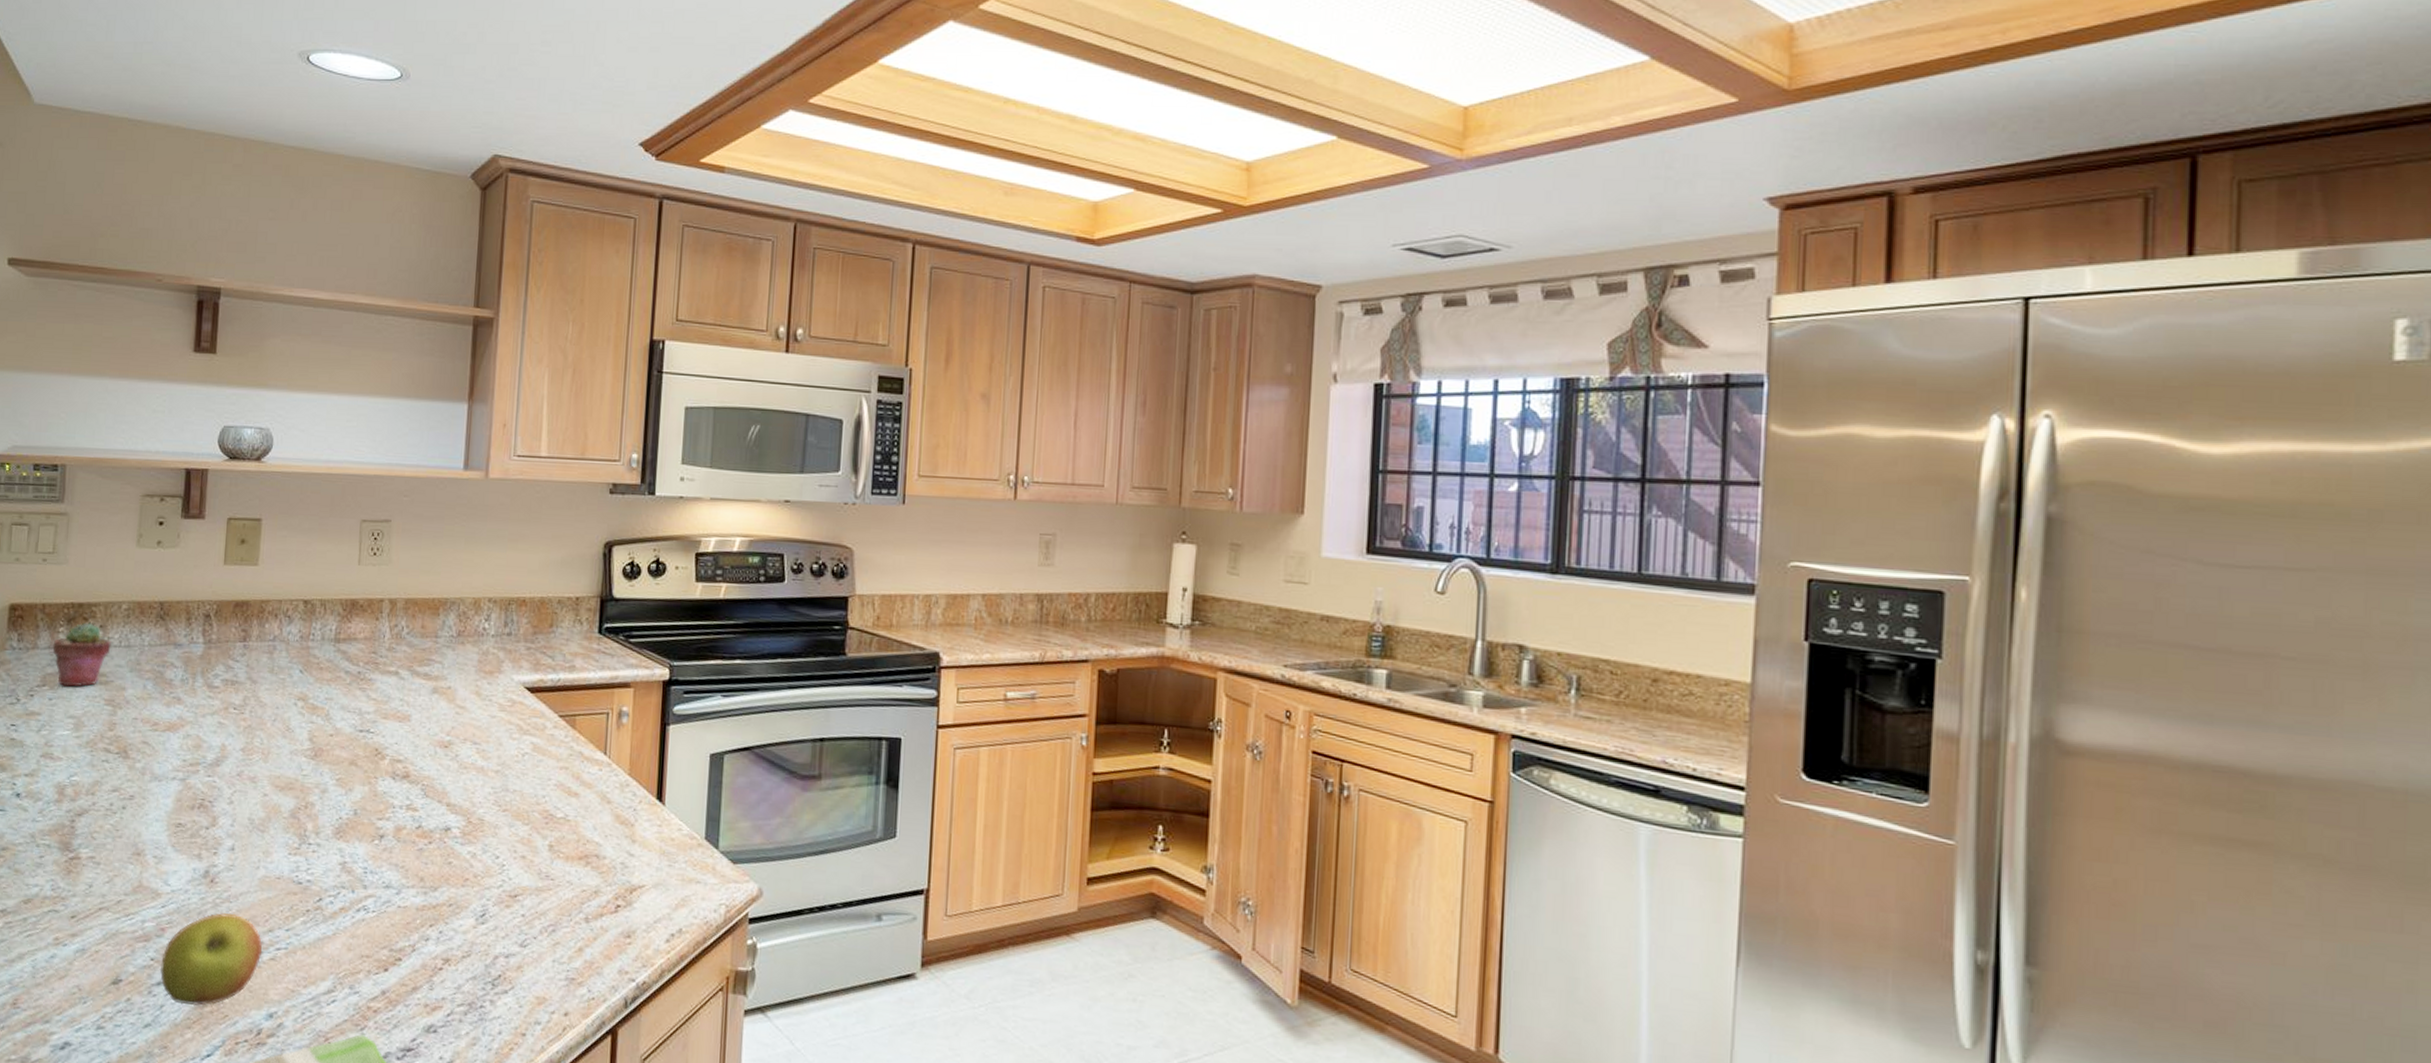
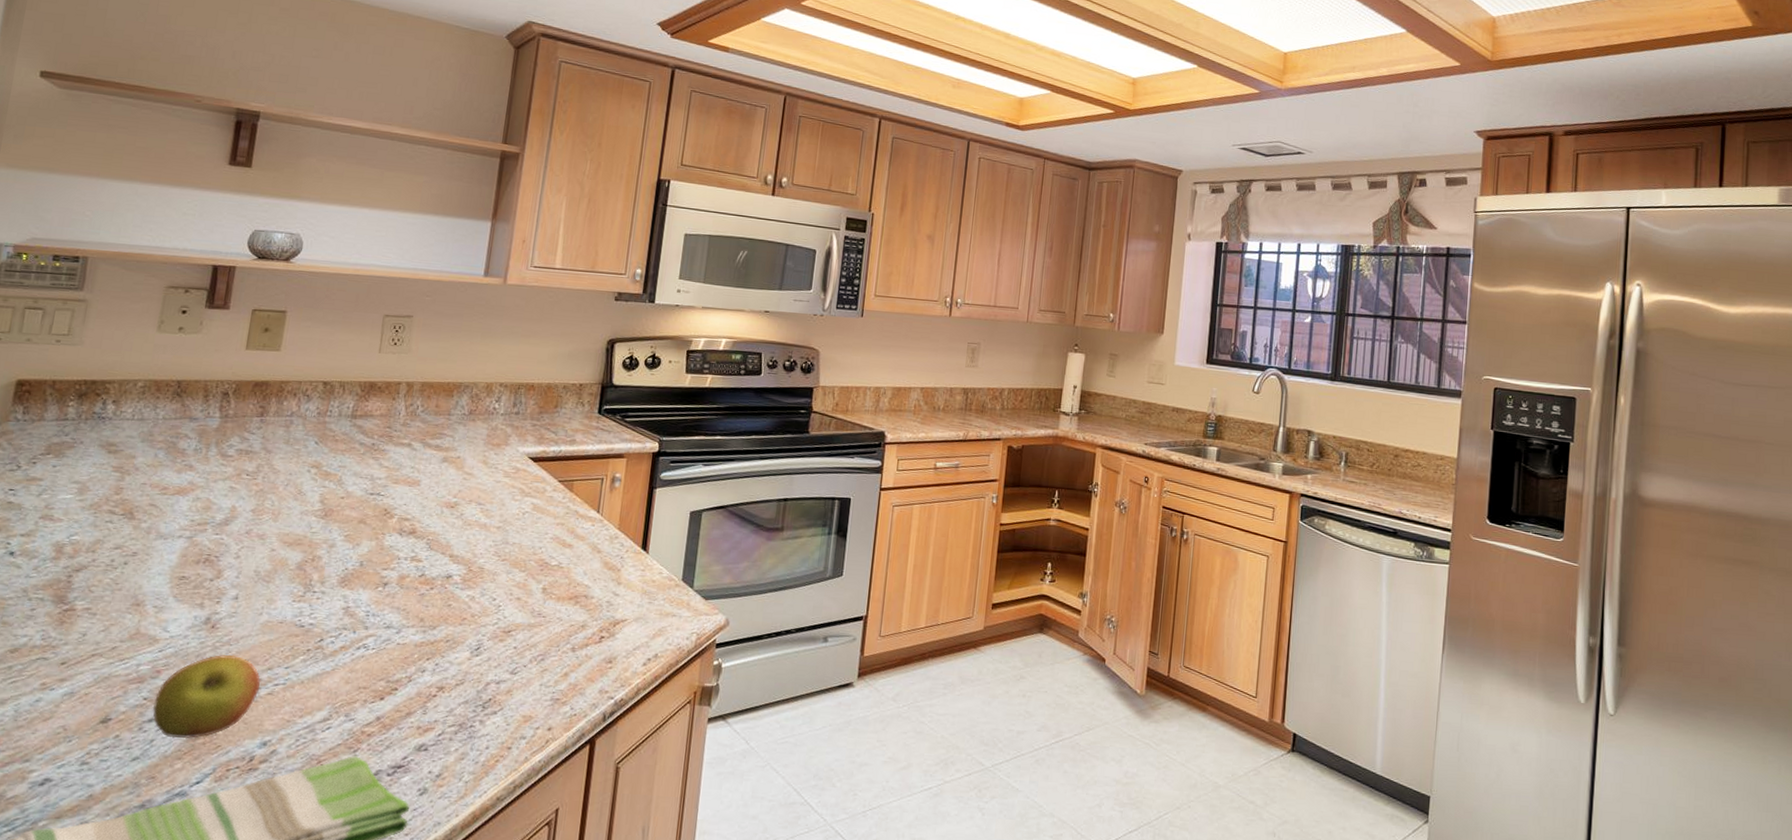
potted succulent: present [52,622,111,687] -> none [60,397,124,455]

